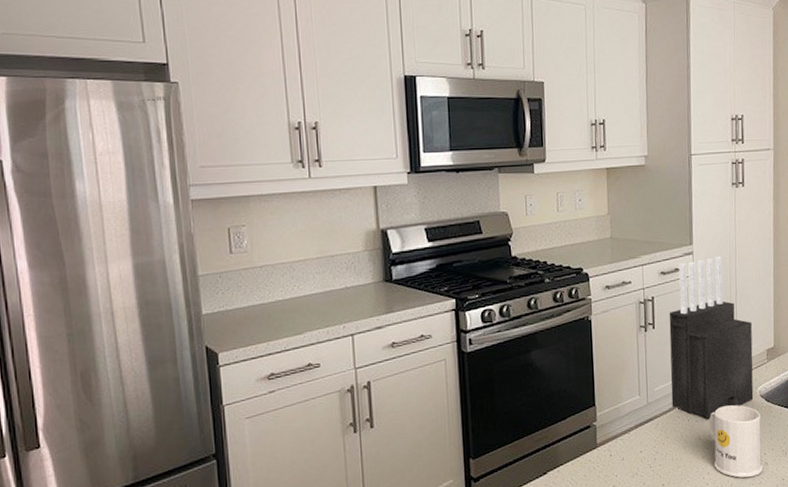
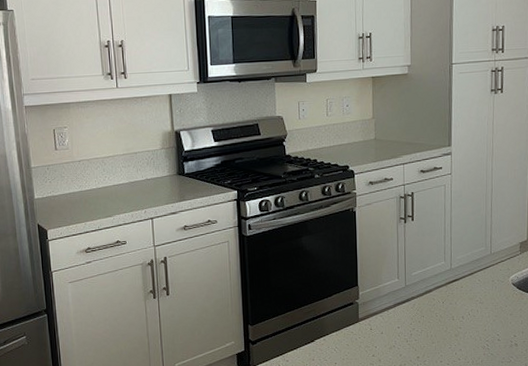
knife block: present [669,256,754,419] -> none [427,156,506,302]
mug: present [709,405,764,478] -> none [463,291,513,356]

